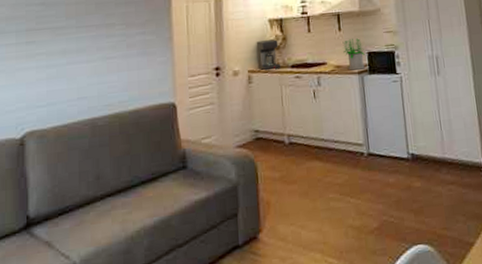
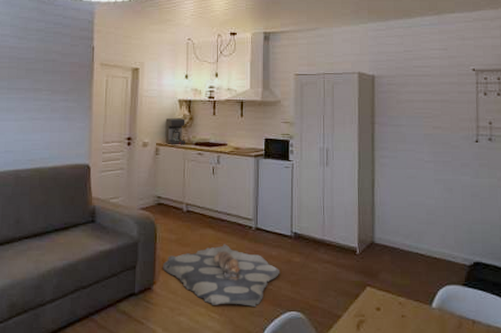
dog bed: none [268,176,401,249] -> present [163,244,280,308]
potted plant: present [342,38,365,71] -> none [243,125,262,153]

